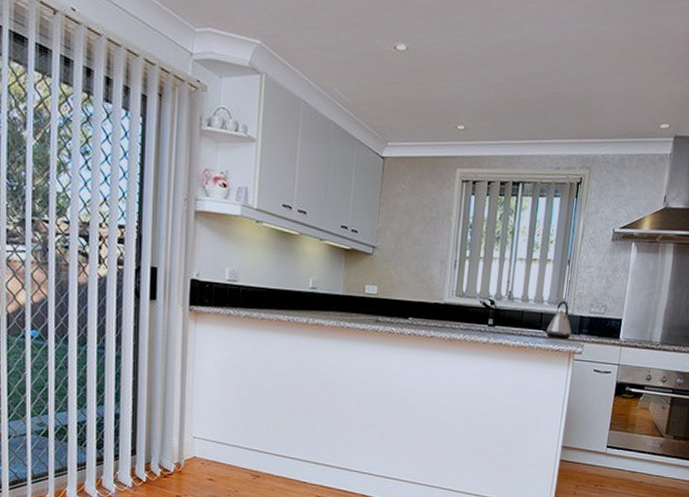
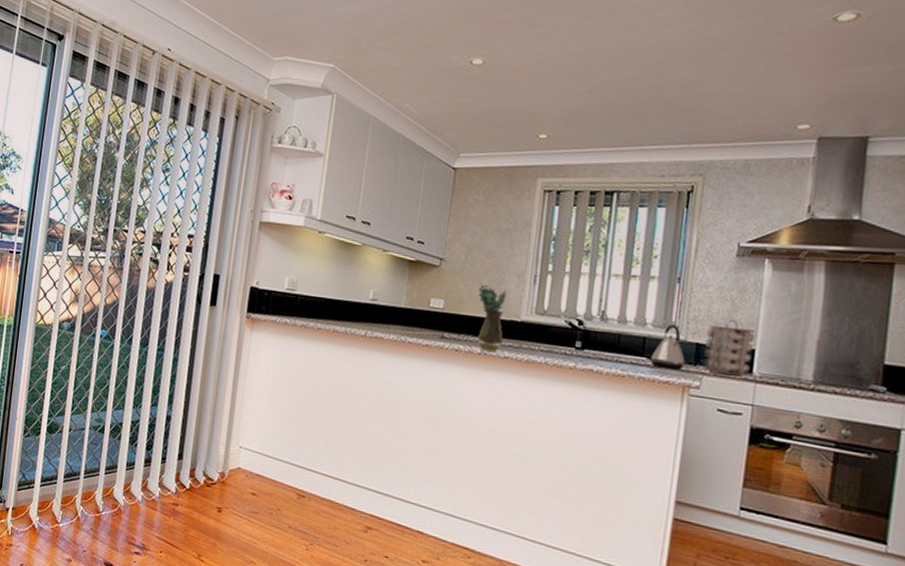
vase: none [407,270,432,333] -> present [477,284,507,353]
spice rack: none [583,295,623,342] -> present [701,320,756,377]

